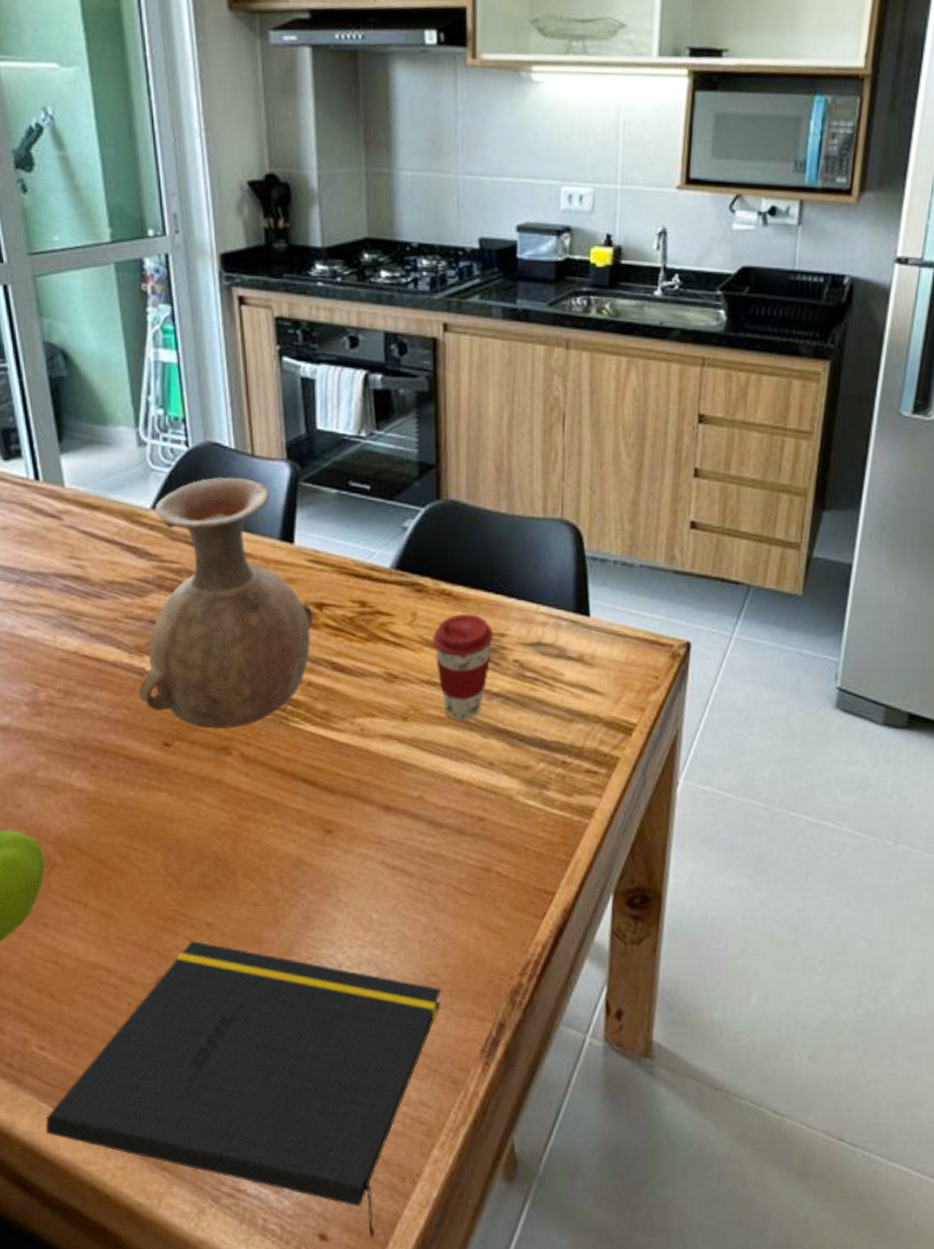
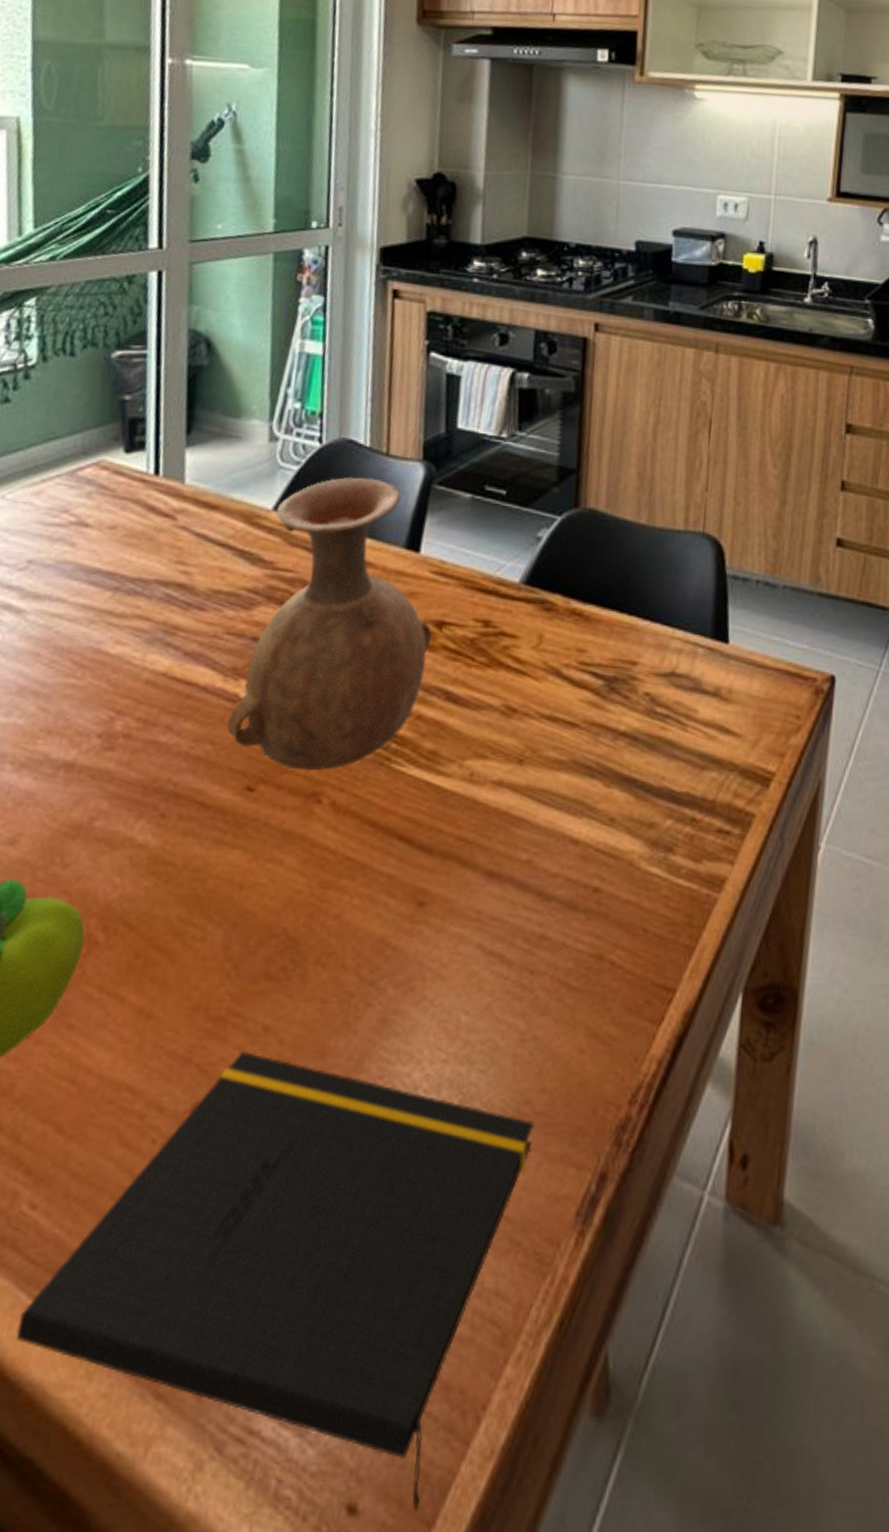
coffee cup: present [432,613,494,721] -> none [558,637,625,766]

